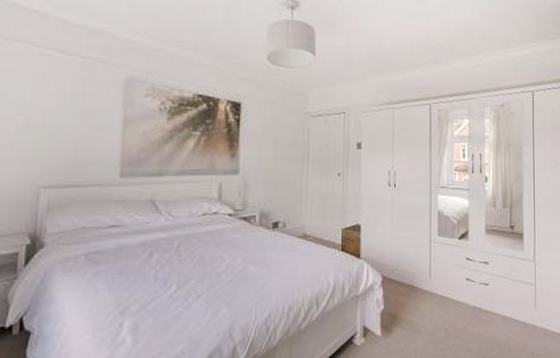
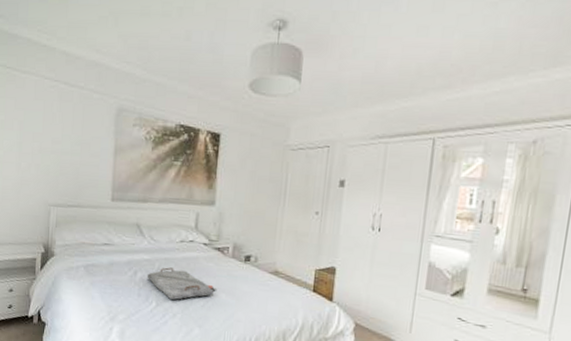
serving tray: none [164,244,244,279] -> present [146,267,216,300]

